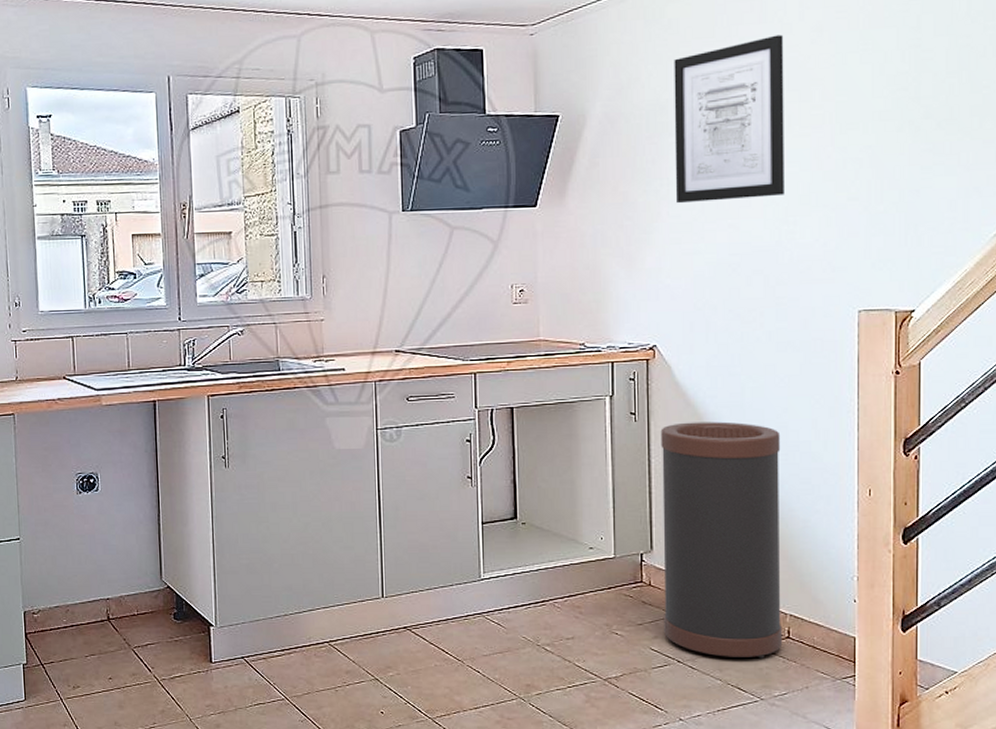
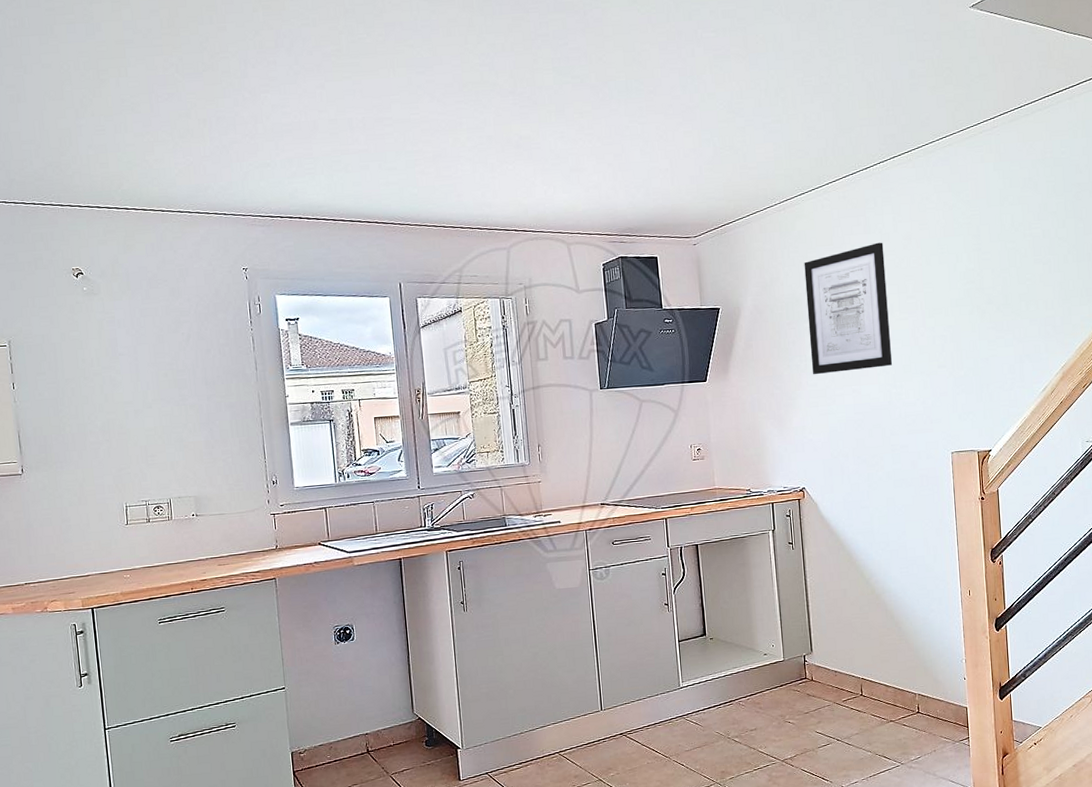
trash can: present [660,421,783,659] -> none [812,545,915,733]

